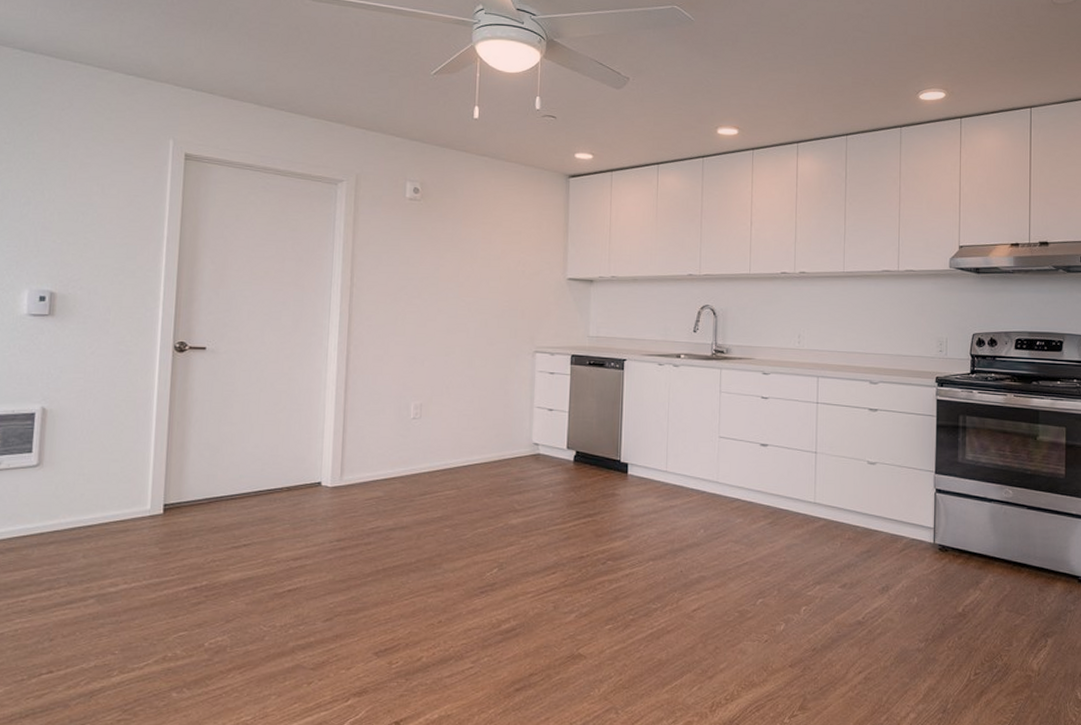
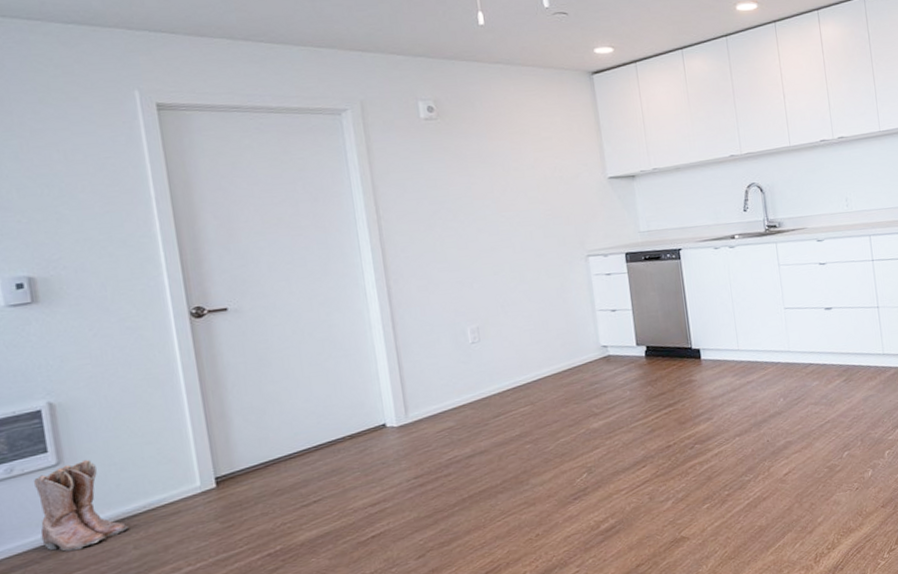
boots: none [10,465,82,548] -> present [34,459,128,552]

